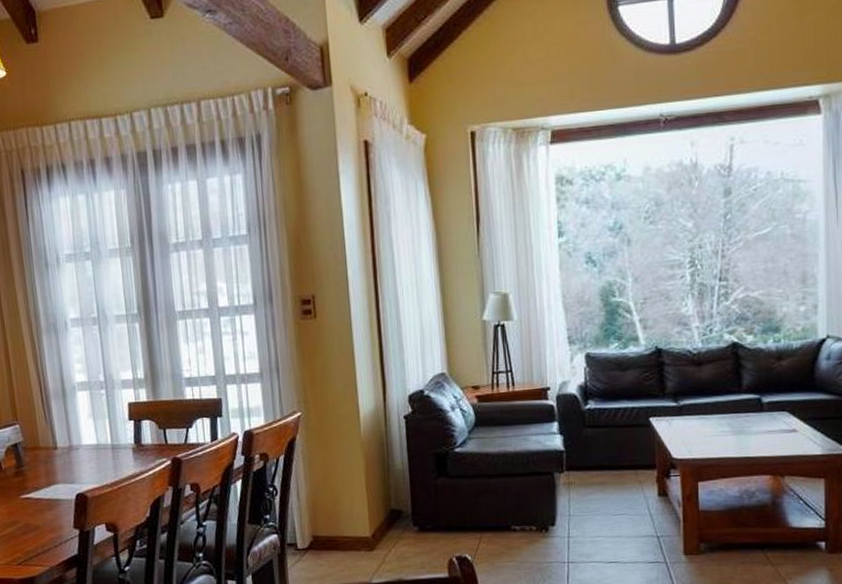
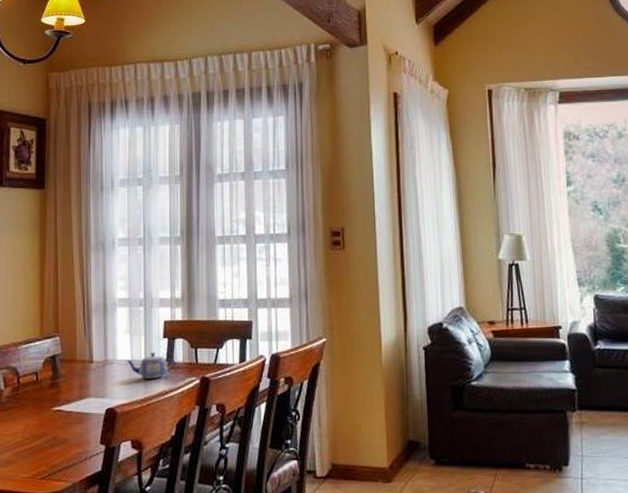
teapot: none [92,435,144,462] -> present [126,352,176,379]

